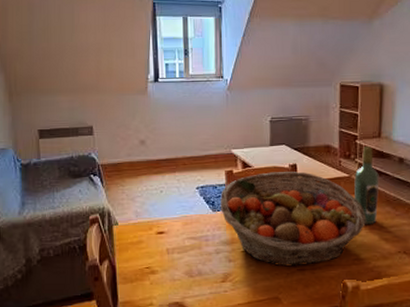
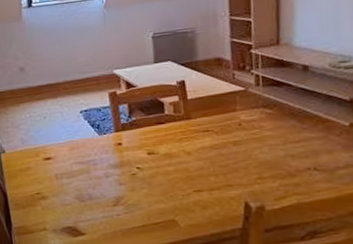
fruit basket: present [220,171,366,267] -> none [105,88,268,188]
wine bottle: present [354,146,379,224] -> none [251,55,281,140]

